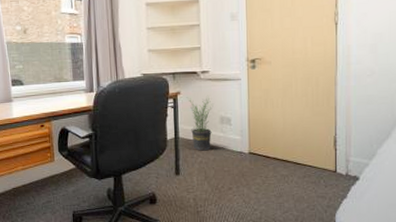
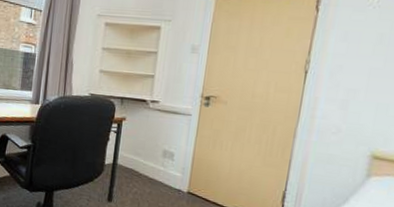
potted plant: present [189,96,213,151] -> none [130,127,158,183]

